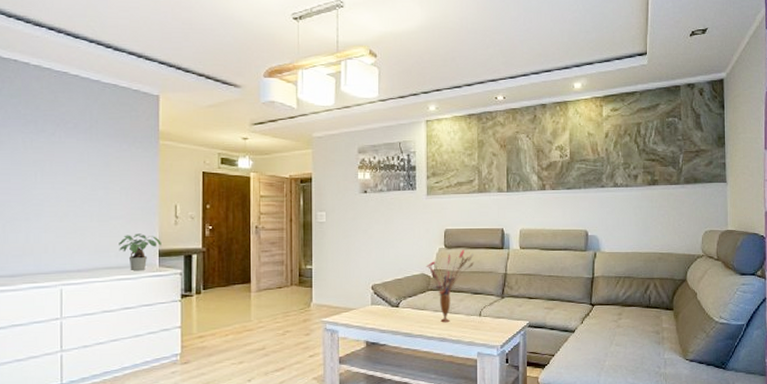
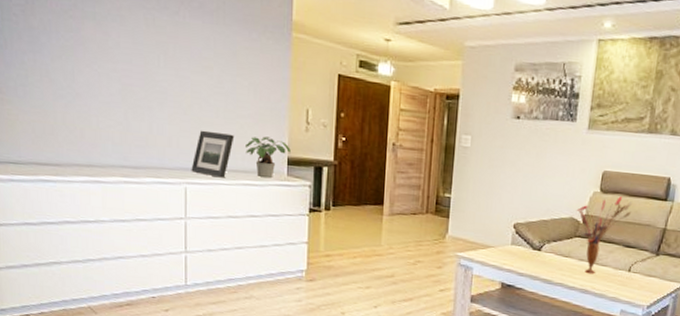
picture frame: none [66,234,108,276] -> present [191,130,234,178]

